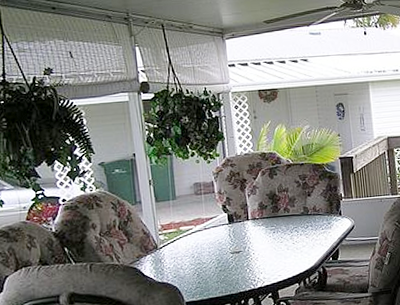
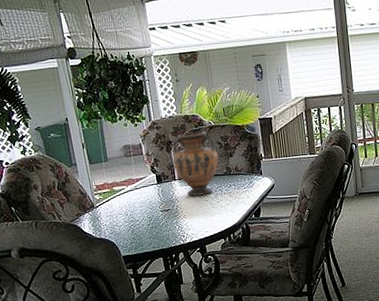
vase: none [246,170,296,238] -> present [172,131,219,196]

